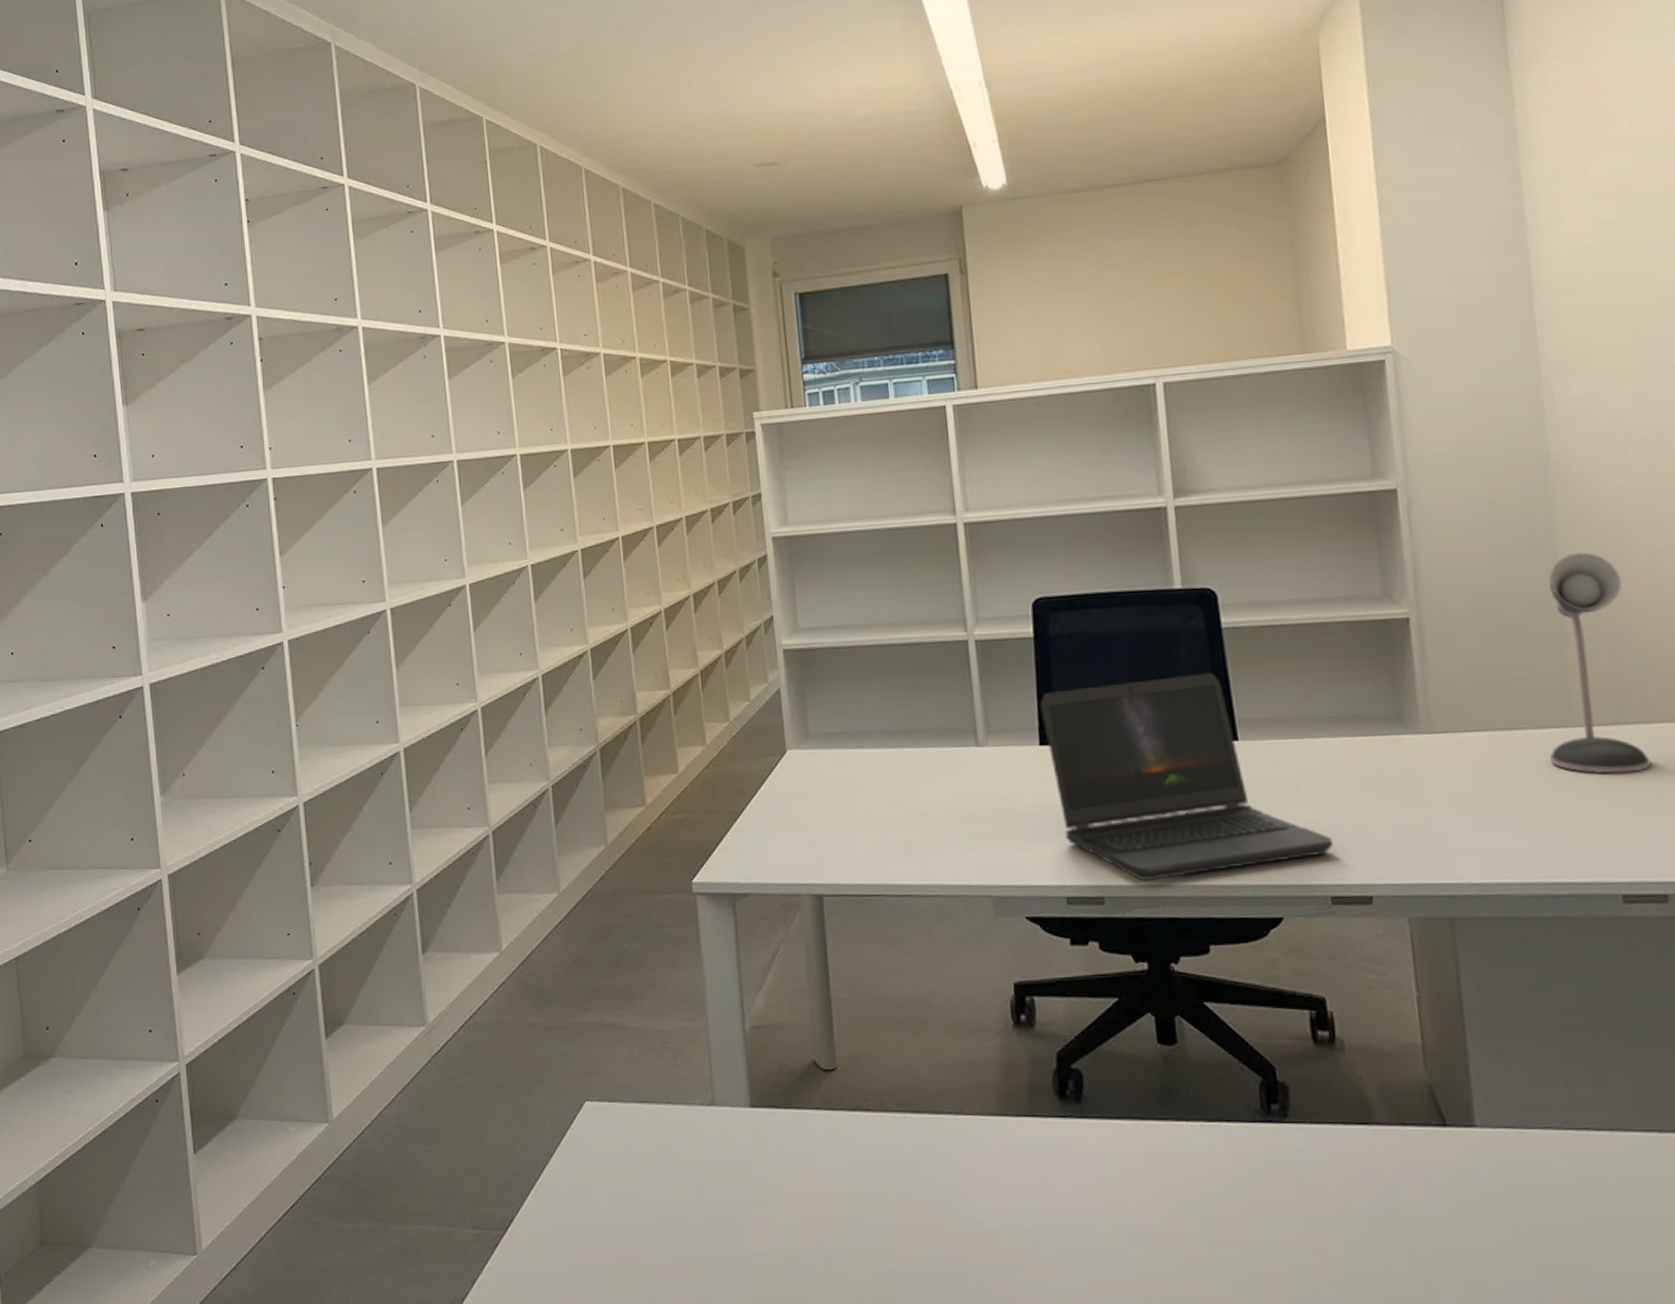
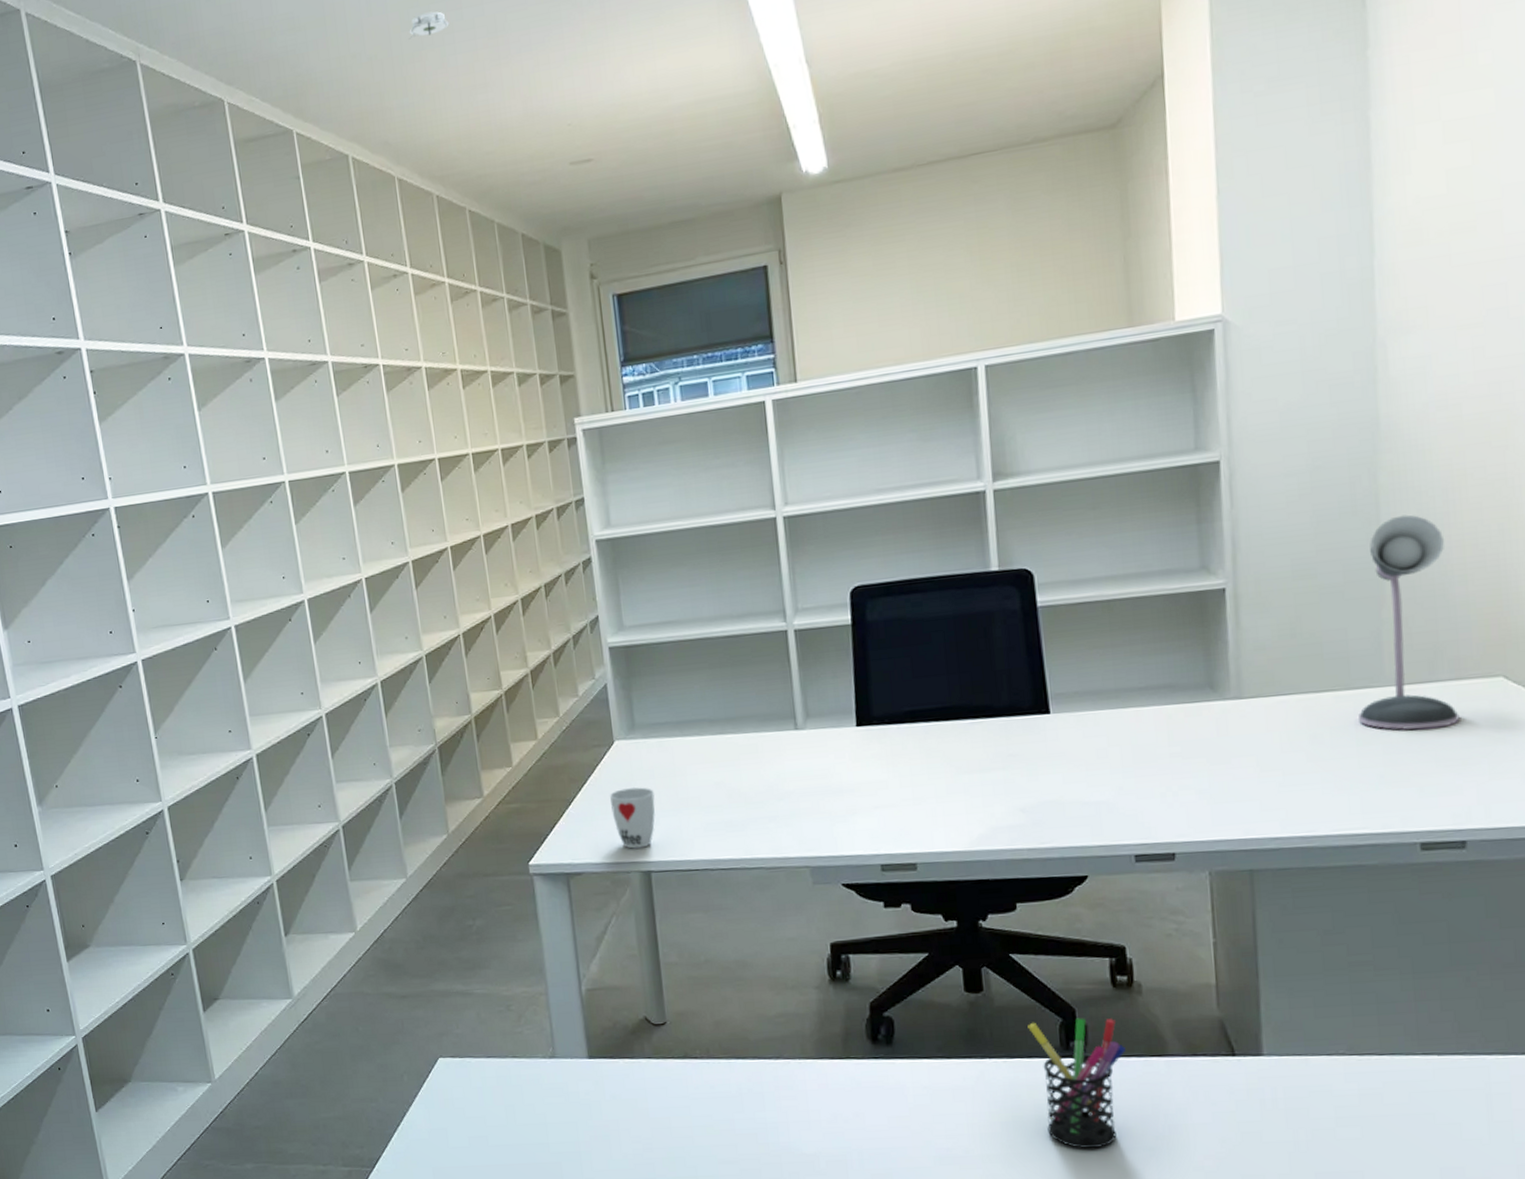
smoke detector: none [601,16,642,40] -> present [408,11,450,40]
cup: none [780,800,829,869] -> present [609,786,655,849]
laptop computer: present [1040,673,1334,881] -> none [857,650,1140,847]
pen holder: none [1225,1077,1331,1231] -> present [1028,1018,1126,1149]

